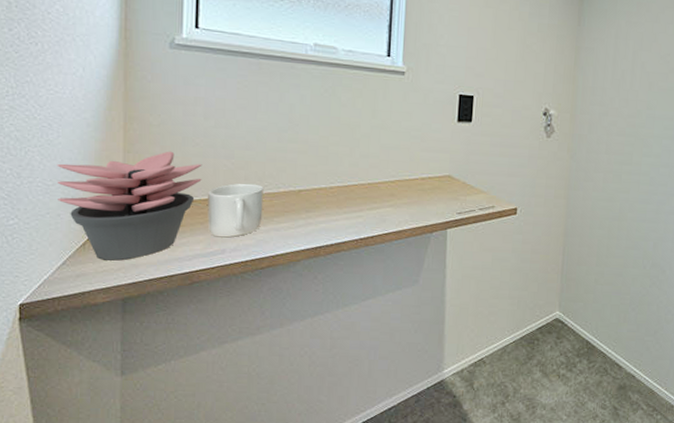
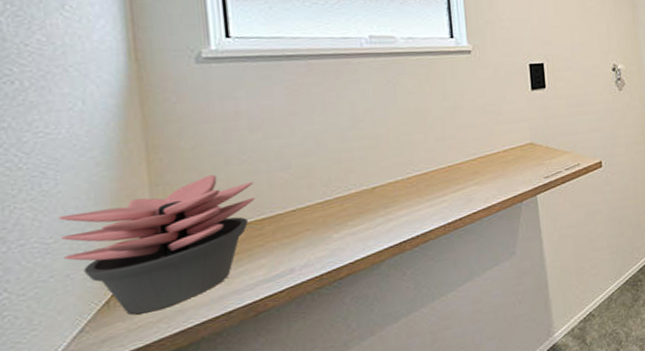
mug: present [207,183,264,238] -> none [263,190,334,257]

